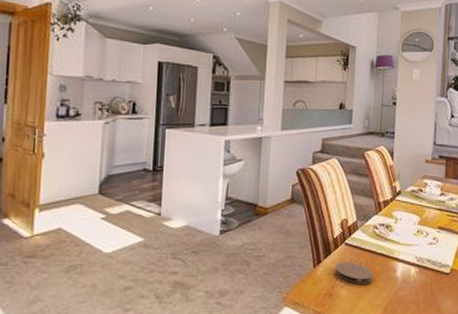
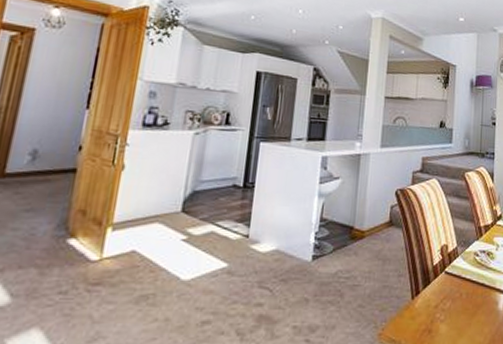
coaster: present [336,263,373,284] -> none [435,293,475,318]

